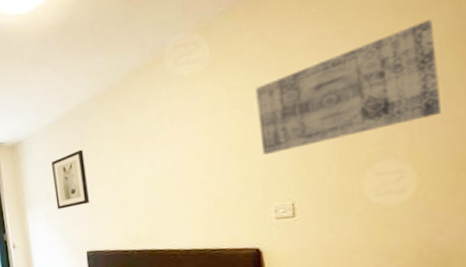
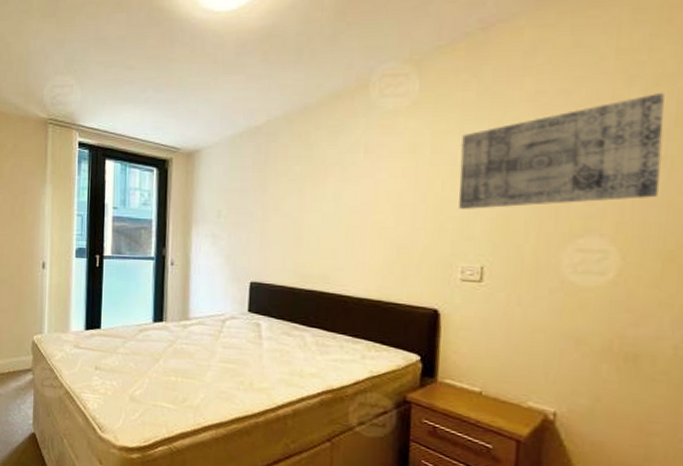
wall art: present [52,149,90,210] -> none [226,170,265,232]

